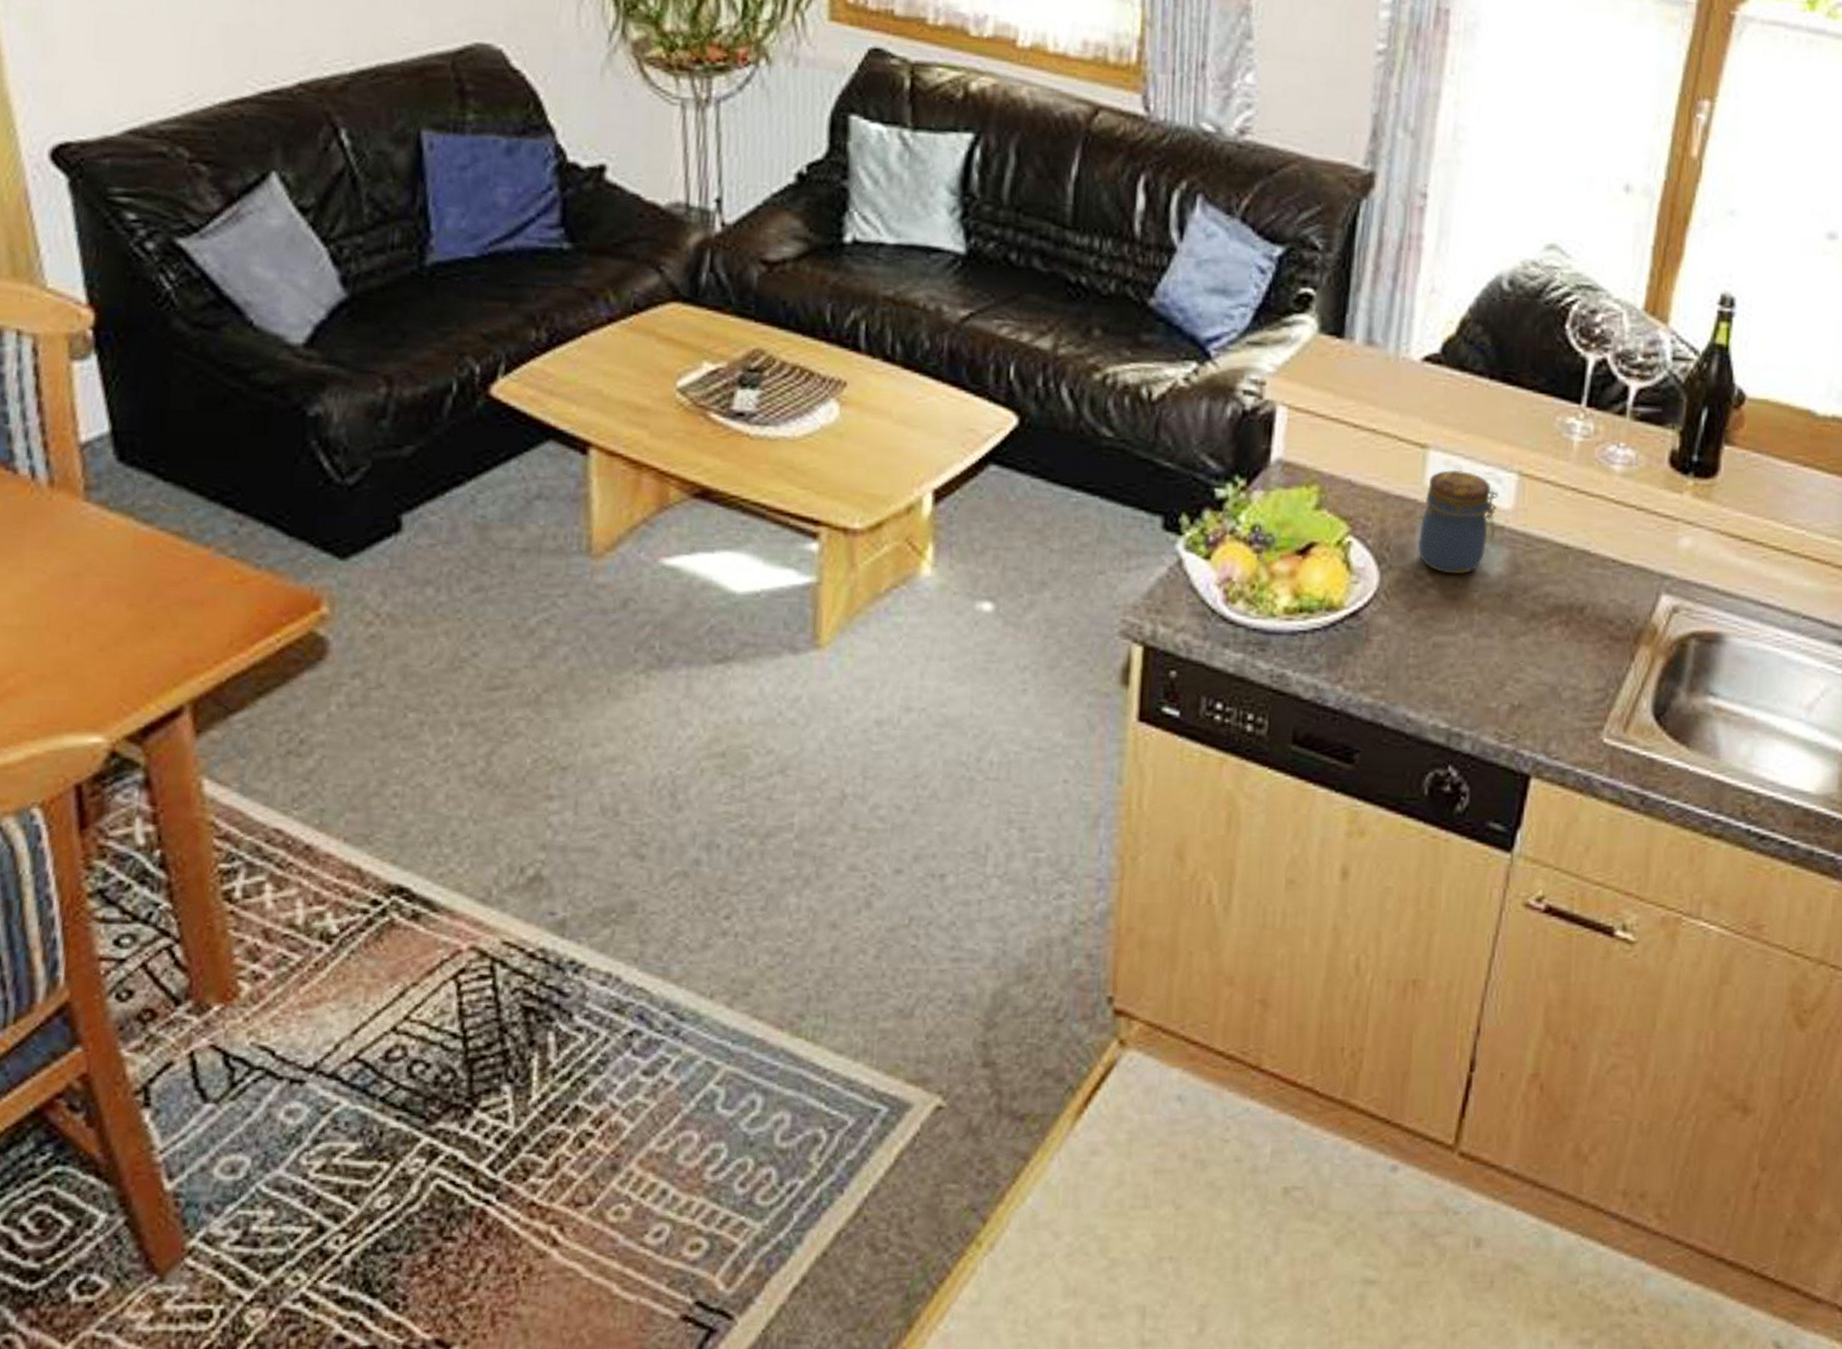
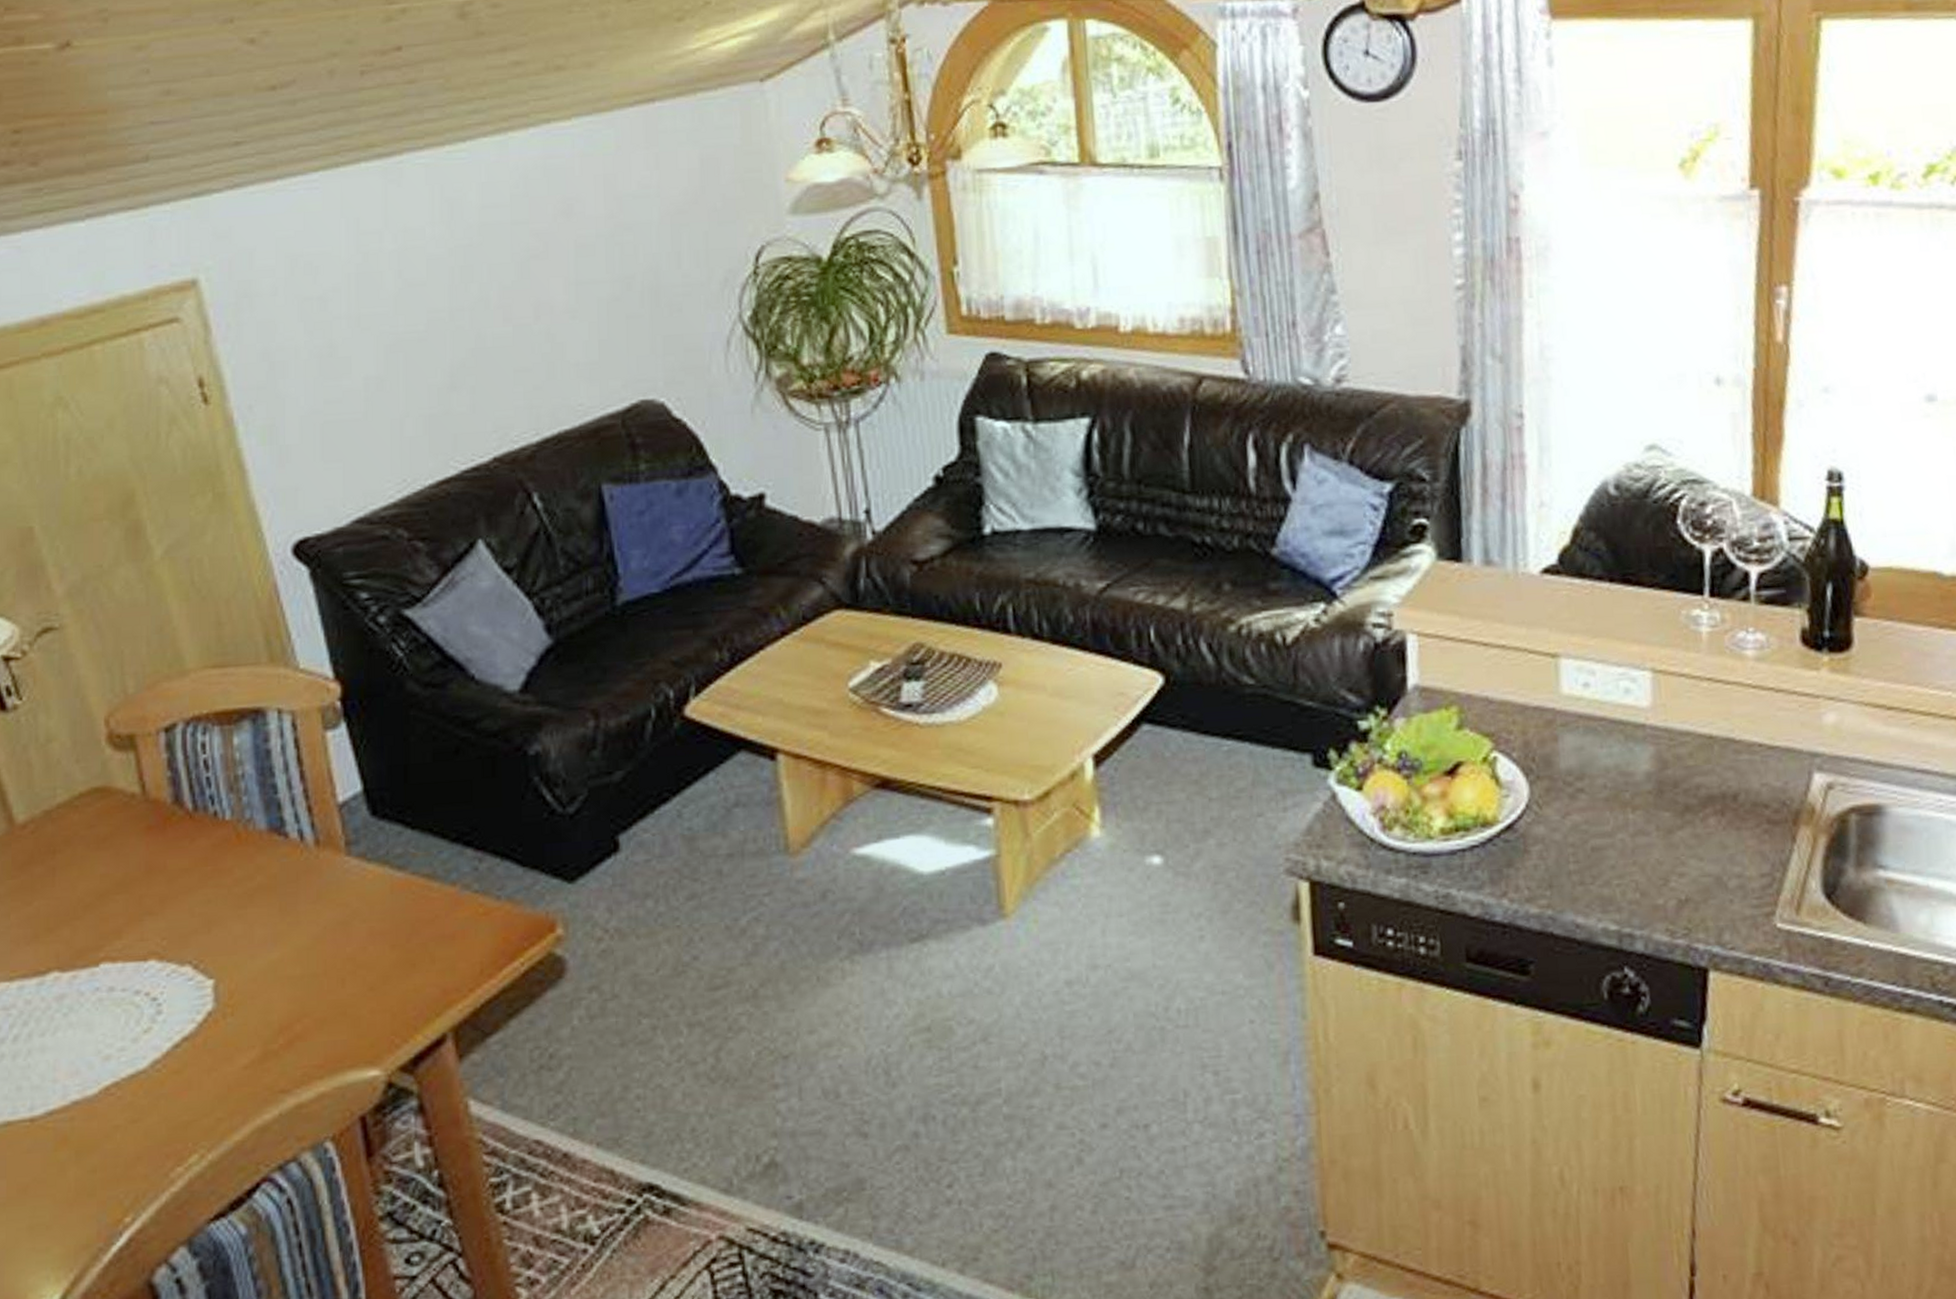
jar: present [1418,469,1498,574] -> none [1562,674,1637,778]

